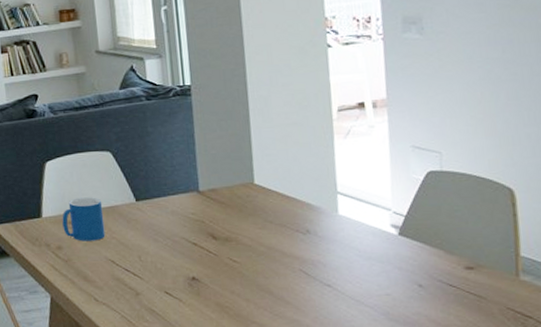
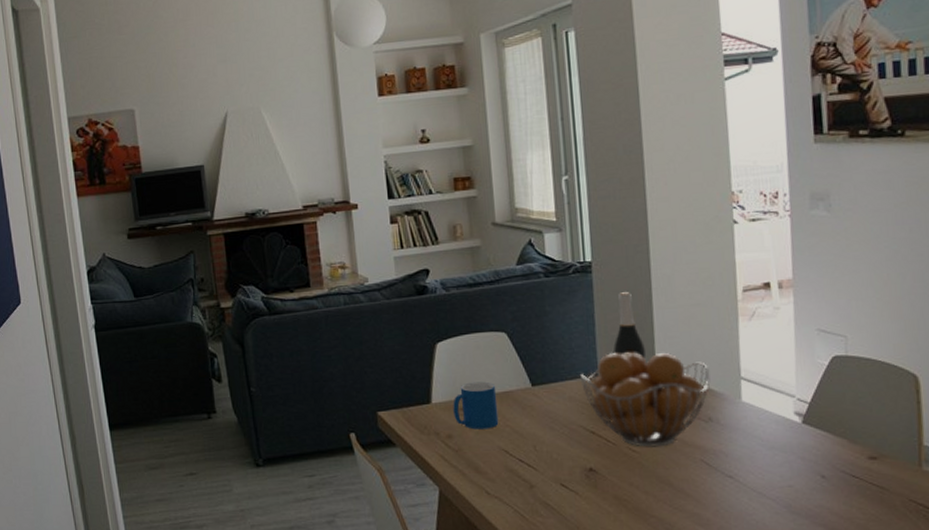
fruit basket: none [181,169,308,258] -> present [579,352,711,447]
wine bottle: none [212,113,246,179] -> present [612,292,647,363]

